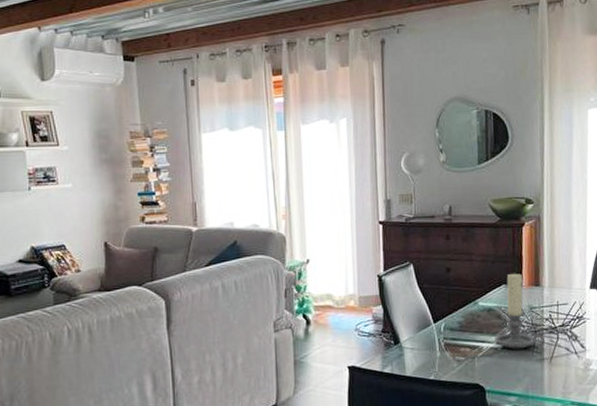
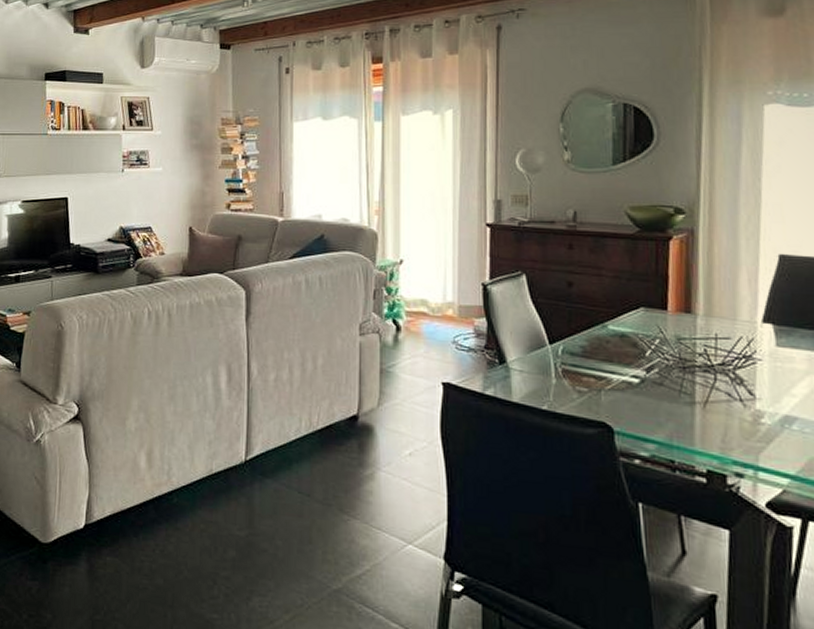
candle holder: present [495,273,546,349] -> none [628,294,698,387]

